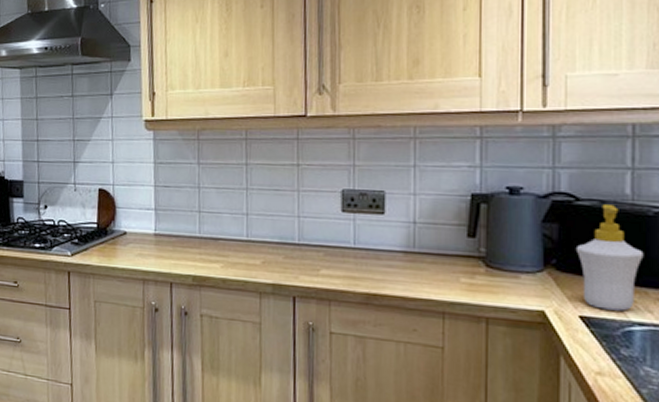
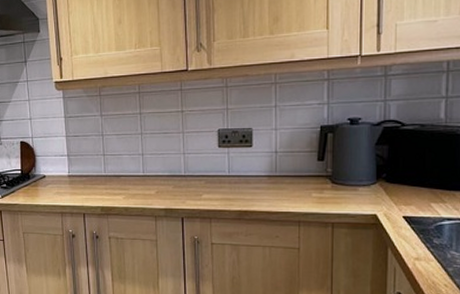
soap bottle: present [575,204,644,311] -> none [401,128,453,210]

